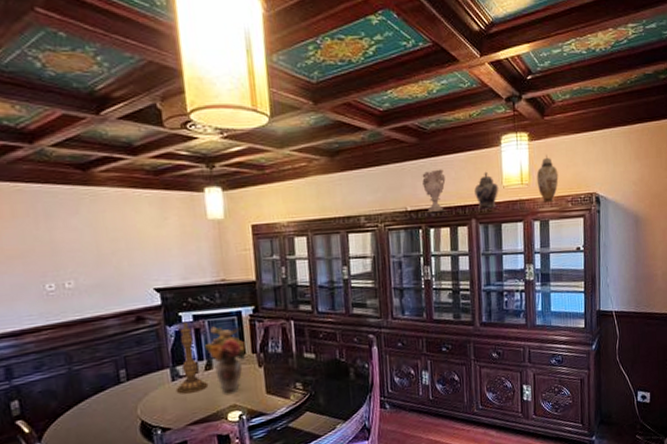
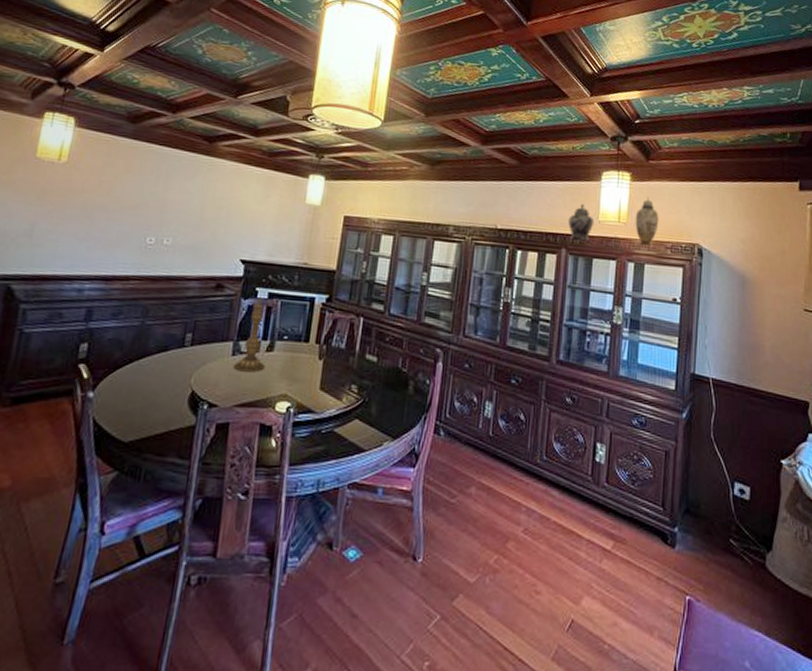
flower arrangement: present [204,326,246,396] -> none [271,308,311,383]
decorative urn: present [422,169,447,214] -> none [516,193,541,237]

